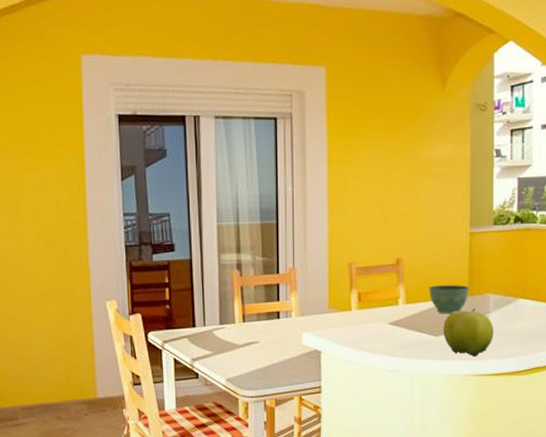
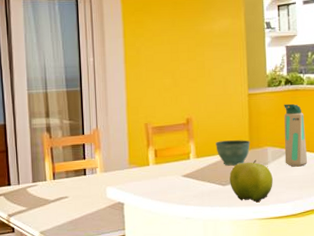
water bottle: none [509,245,536,318] -> present [284,103,308,167]

